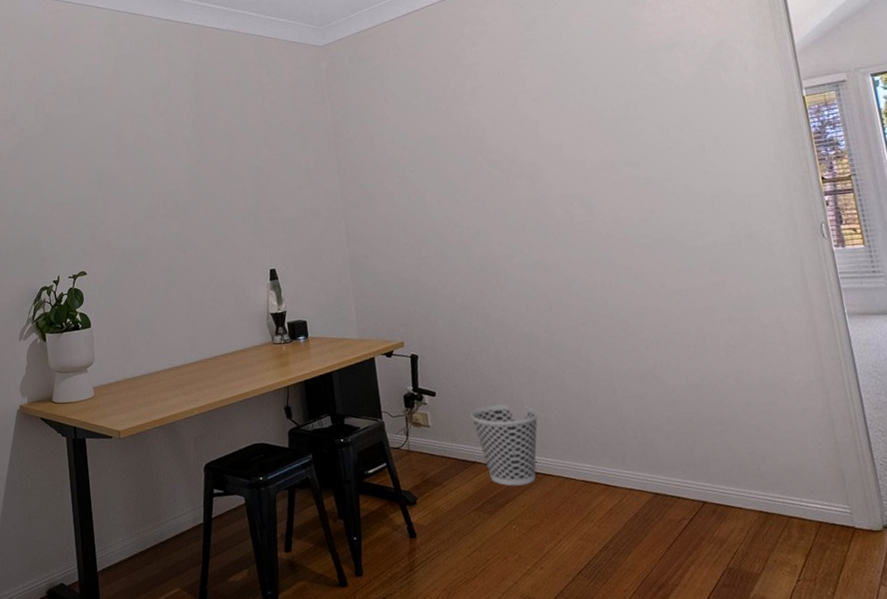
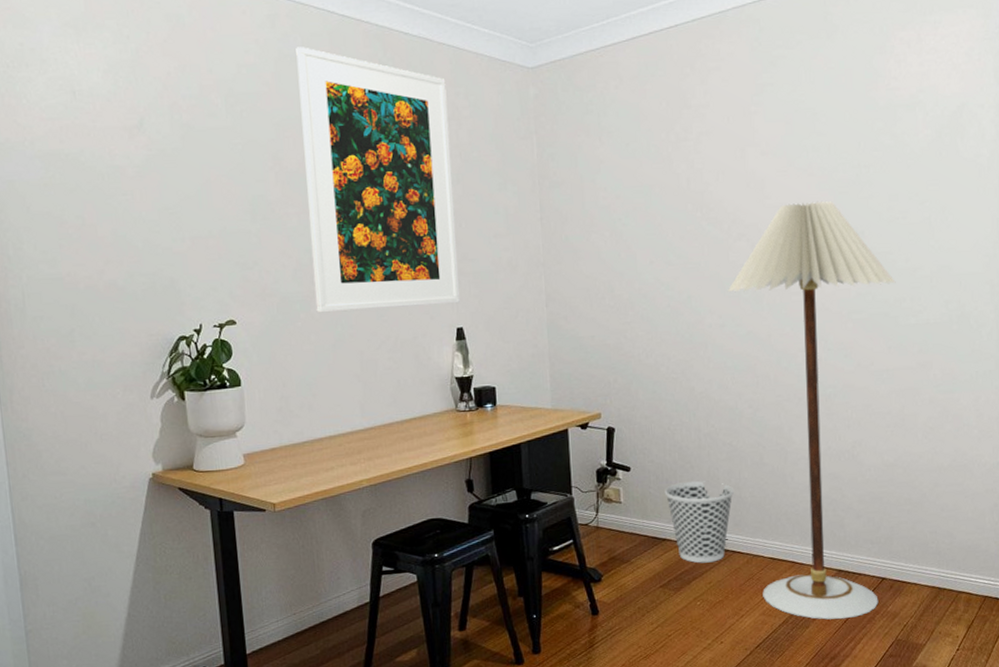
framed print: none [131,47,271,262] -> present [296,47,460,313]
floor lamp: none [513,137,703,546] -> present [728,201,896,620]

